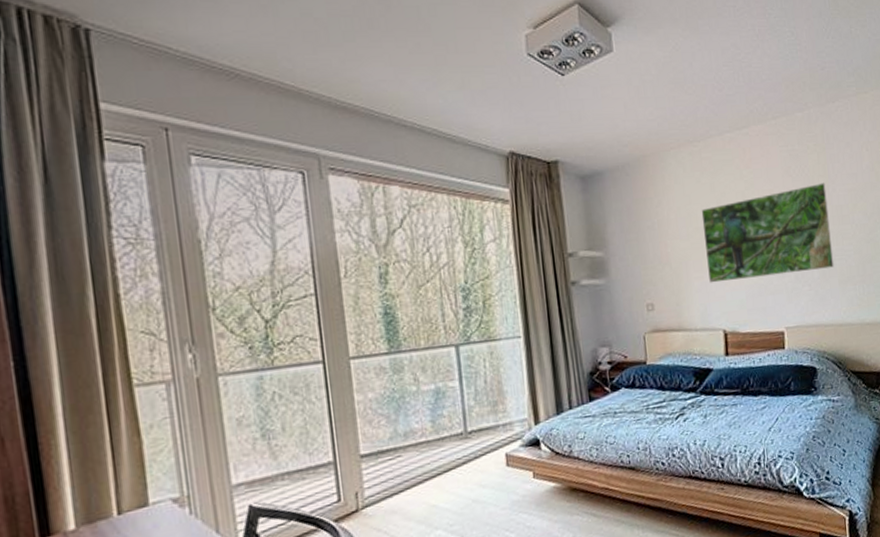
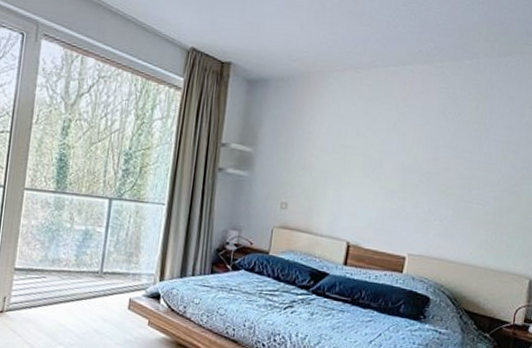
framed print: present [701,182,835,283] -> none [344,129,479,210]

